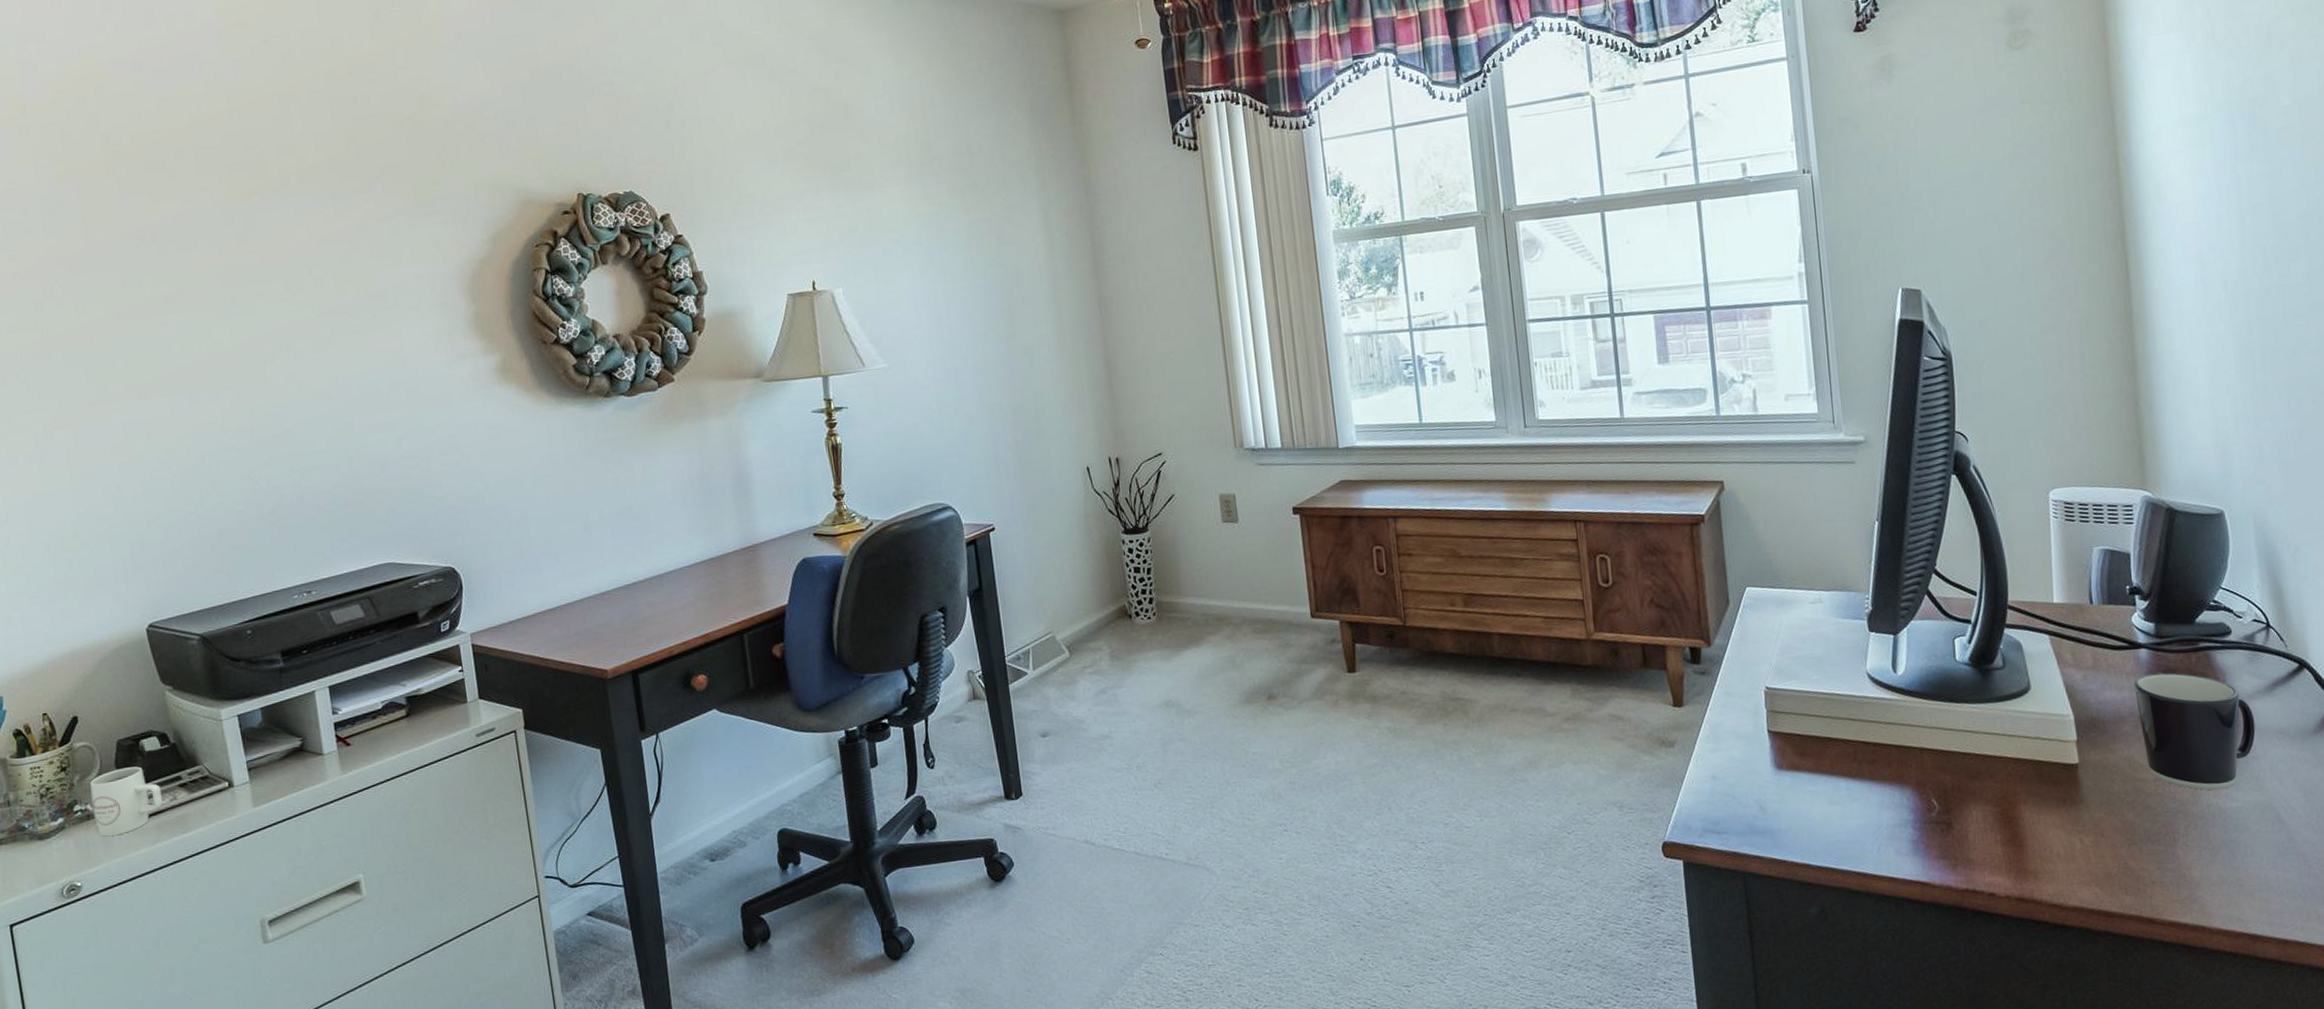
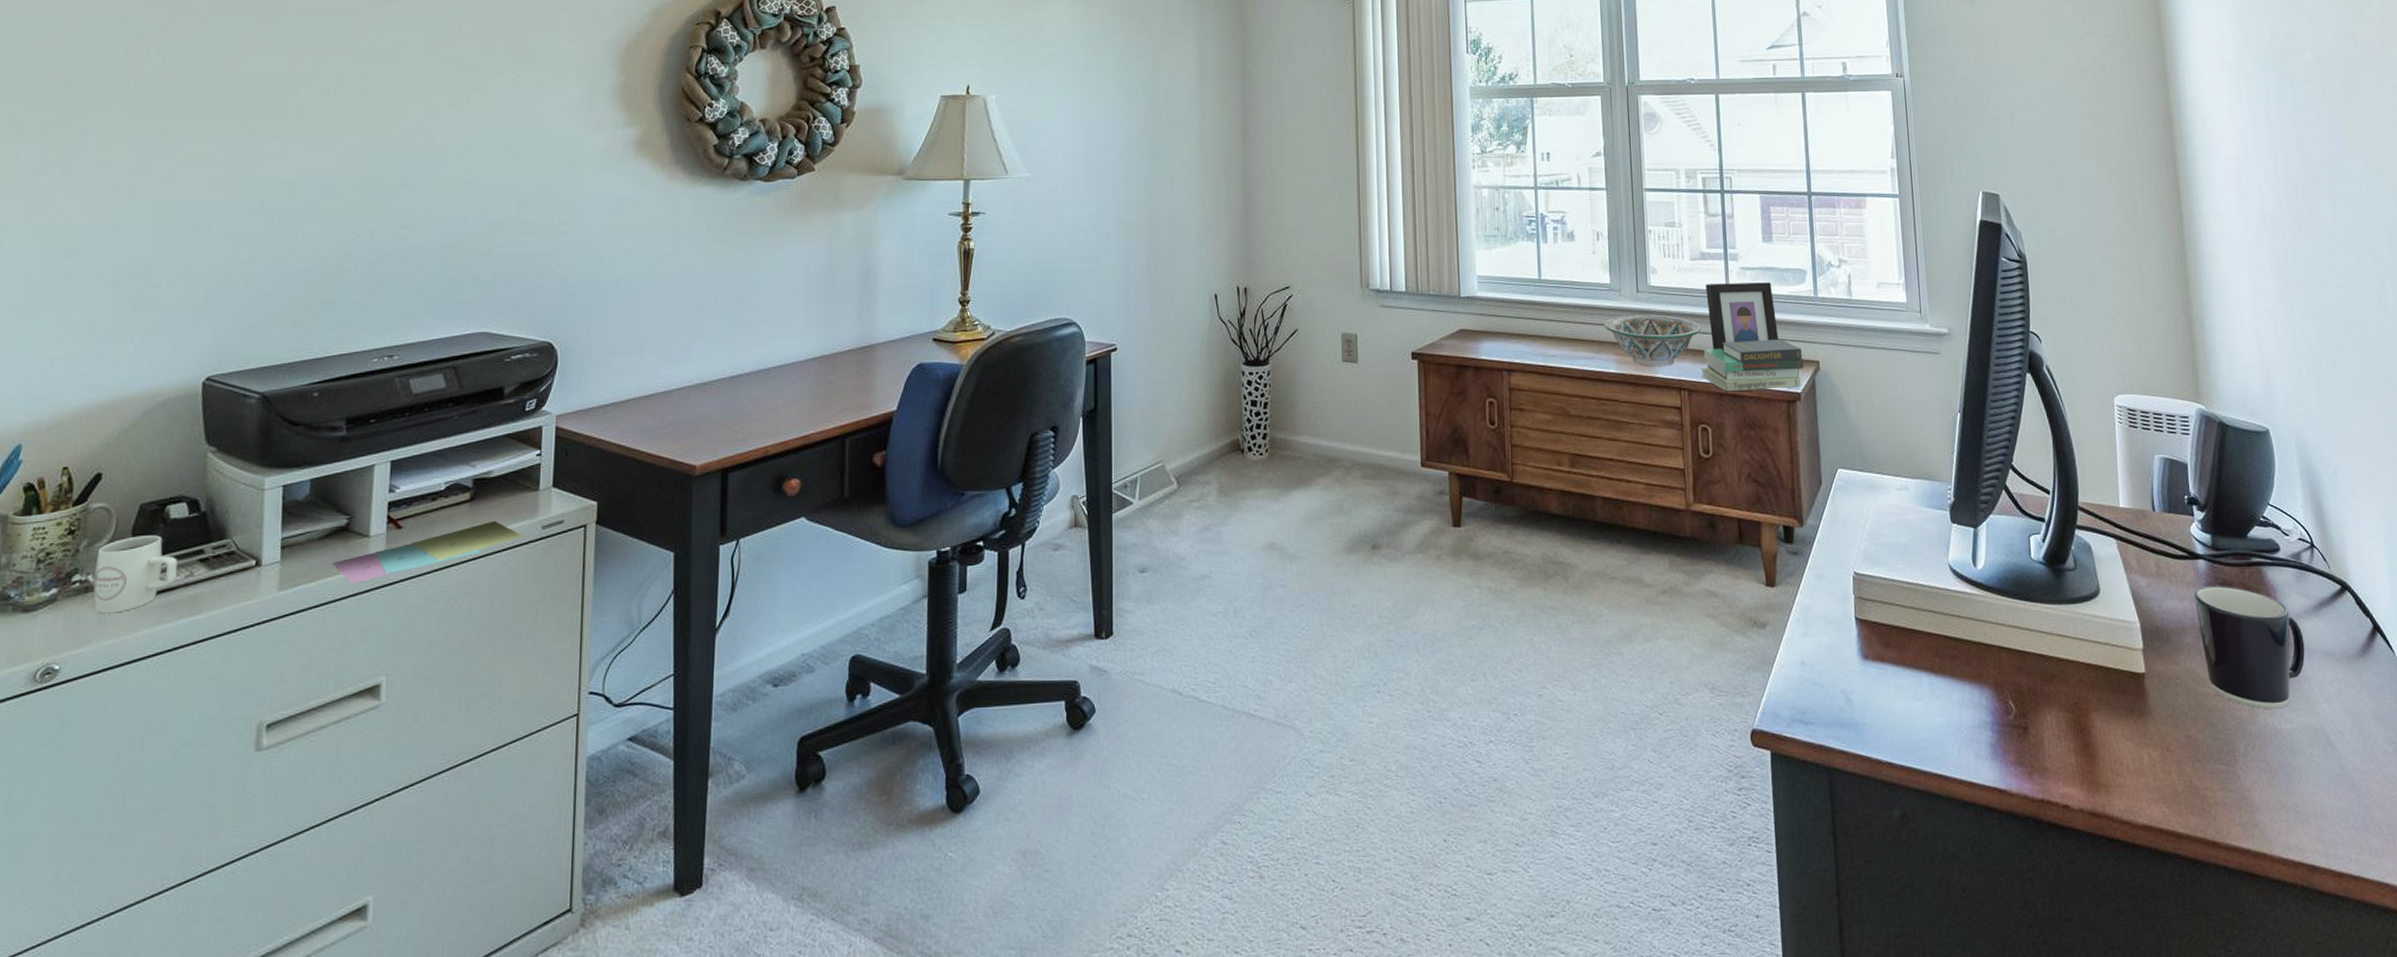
sticky notes: none [296,732,462,797] -> present [333,520,525,584]
decorative bowl: none [1491,448,1595,502] -> present [1603,314,1701,367]
books: none [1596,462,1707,520] -> present [1701,339,1804,392]
picture frame: none [1598,405,1679,479] -> present [1705,282,1778,349]

